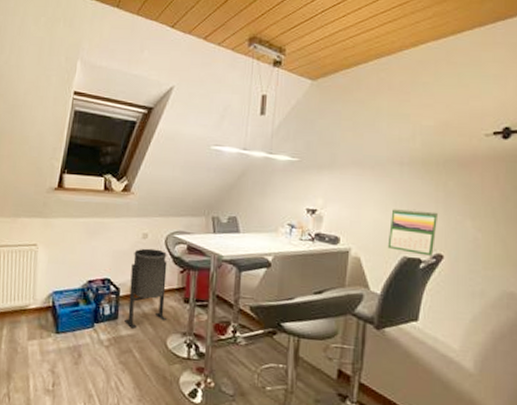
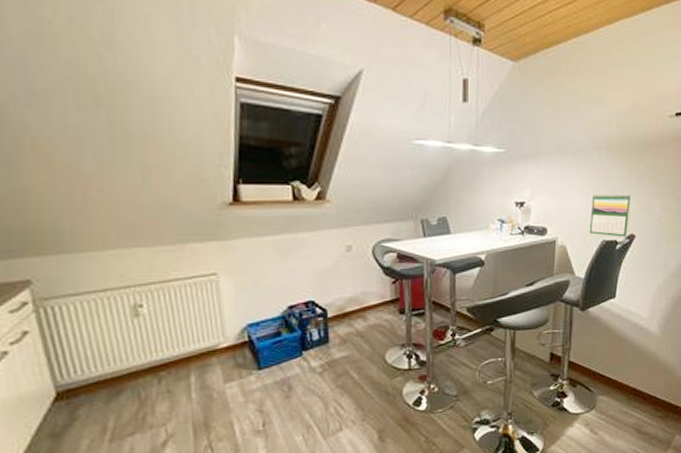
trash can: present [125,248,168,329] -> none [337,261,384,349]

